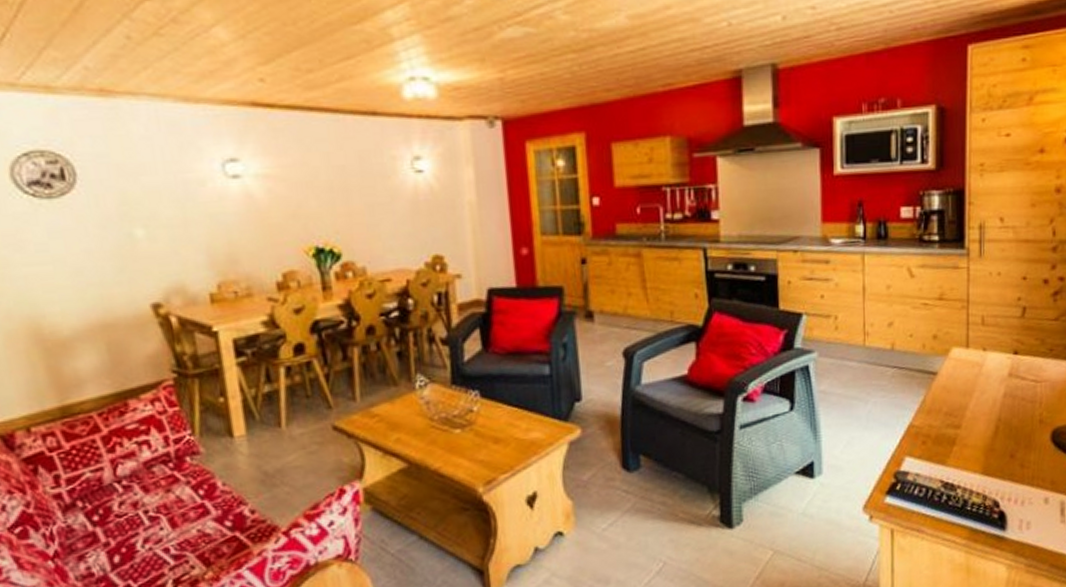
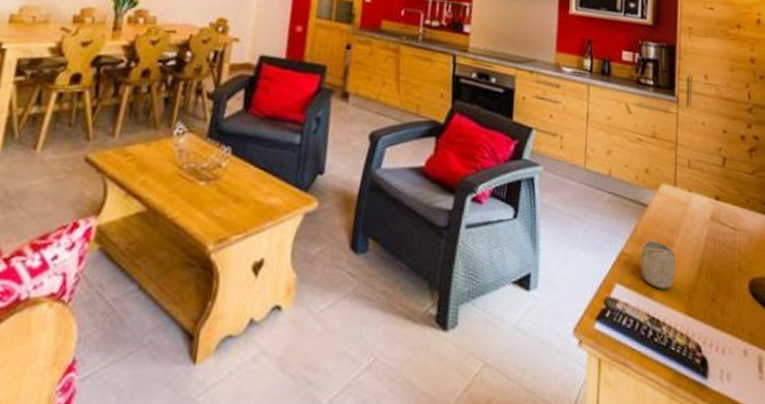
cup: none [930,407,970,455] -> present [640,240,676,289]

